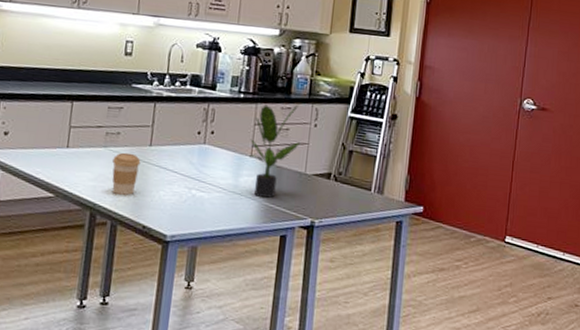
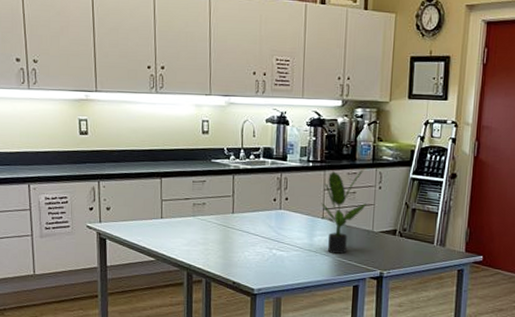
coffee cup: present [112,152,141,195] -> none [202,220,226,257]

